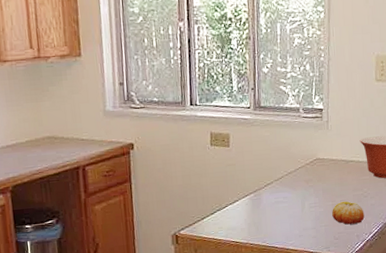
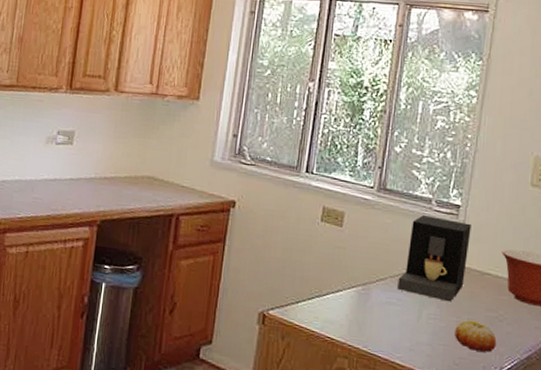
coffee maker: none [282,122,334,191] -> present [397,215,471,302]

